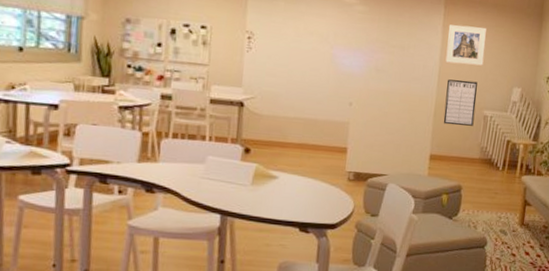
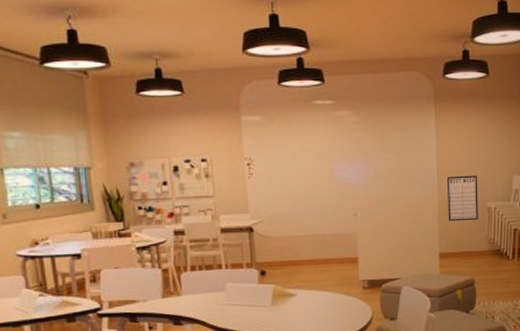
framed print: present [445,25,487,66] -> none [441,120,480,161]

